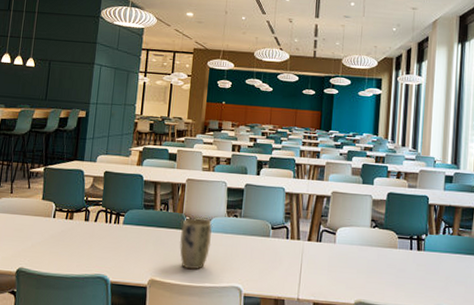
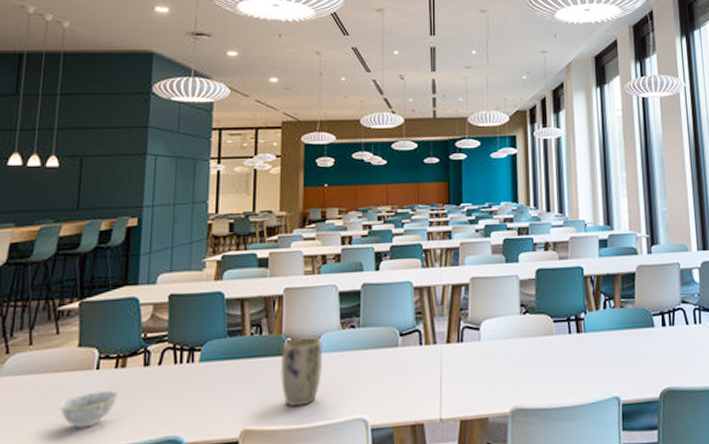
bowl: none [28,233,68,258] -> present [59,390,119,429]

